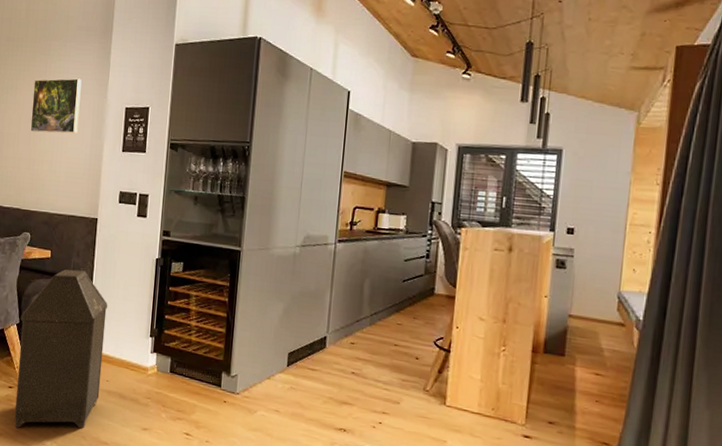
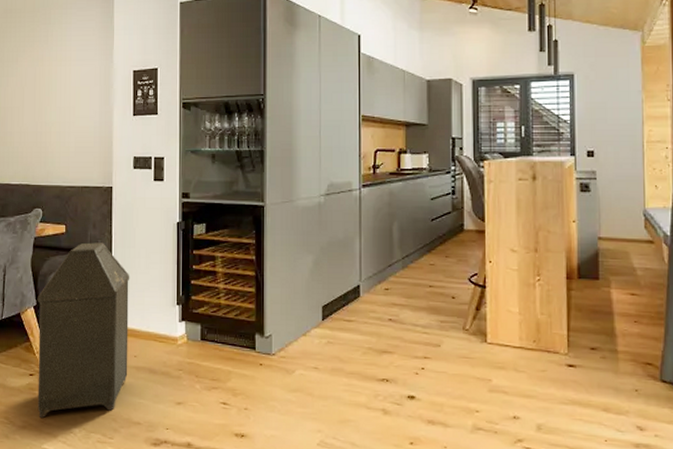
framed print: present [30,78,82,134] -> none [35,45,86,104]

